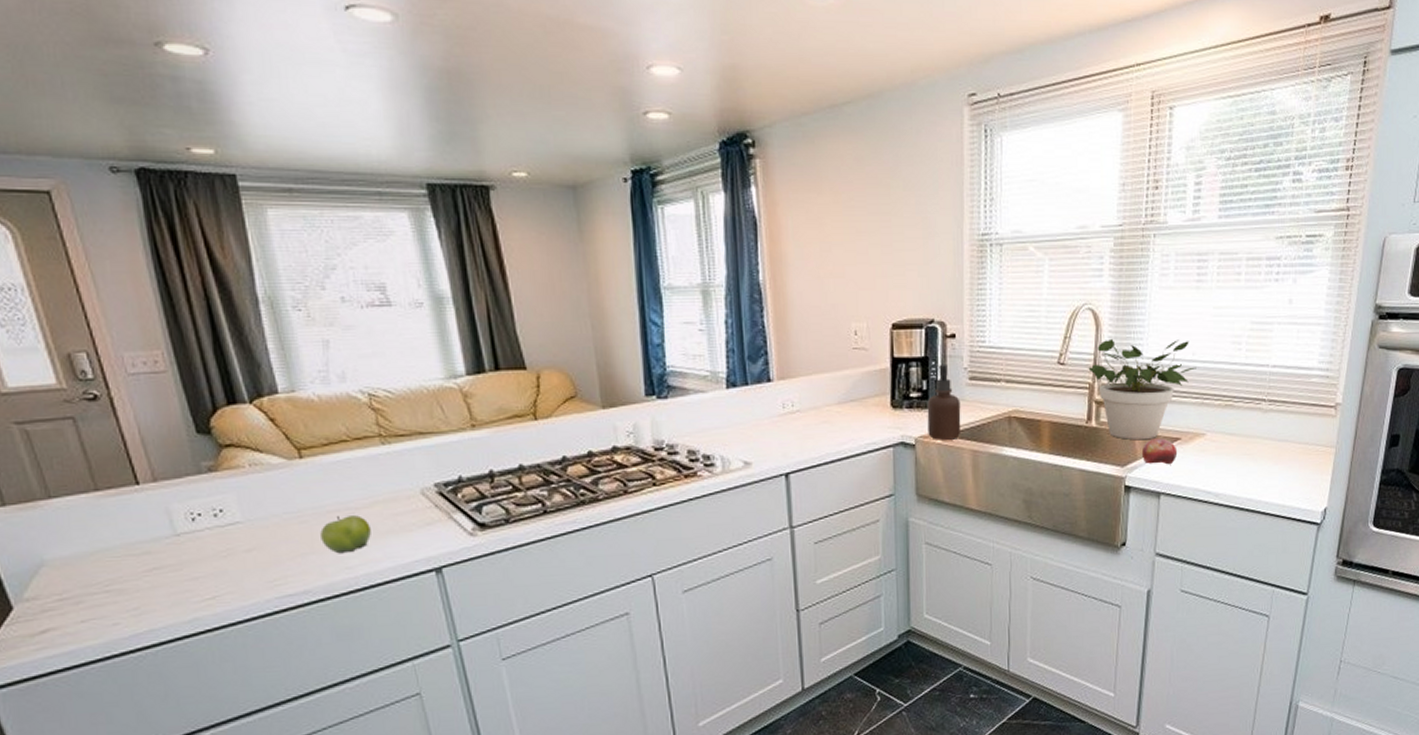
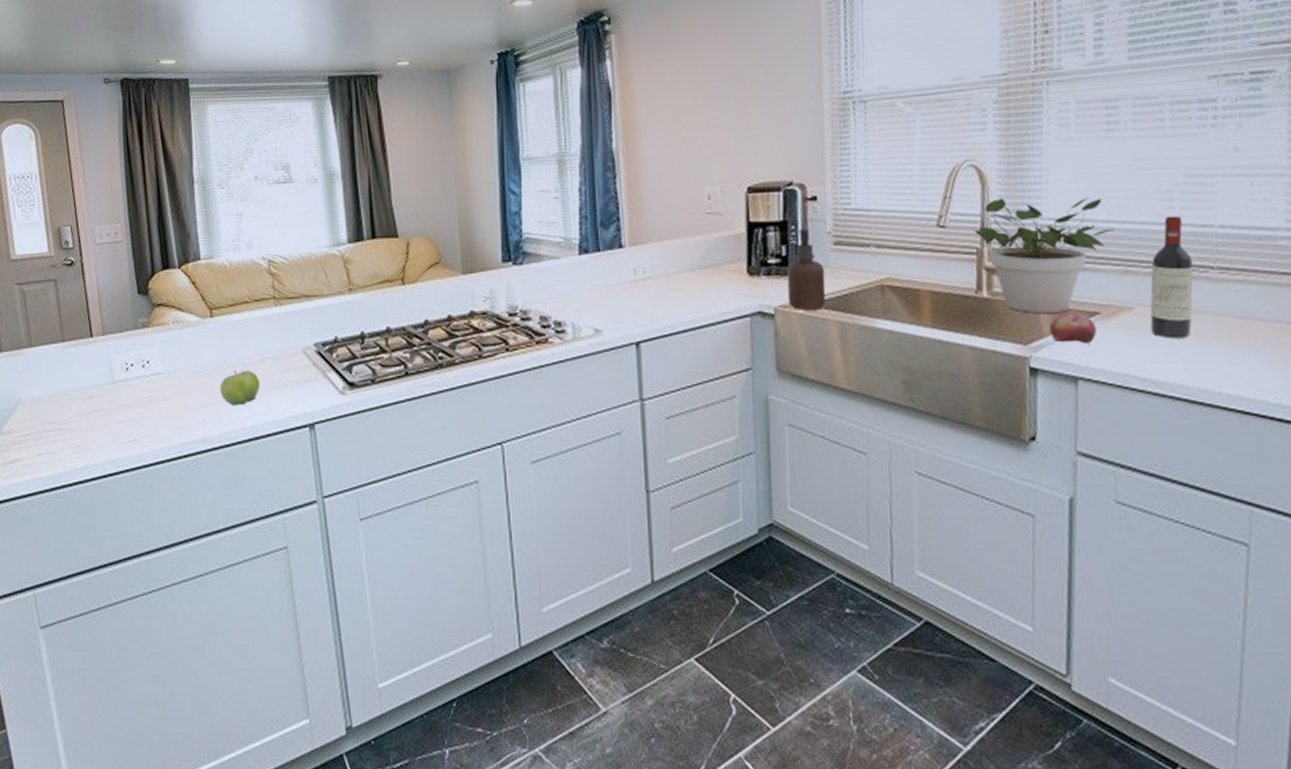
wine bottle: none [1216,357,1251,459] -> present [1149,216,1194,339]

